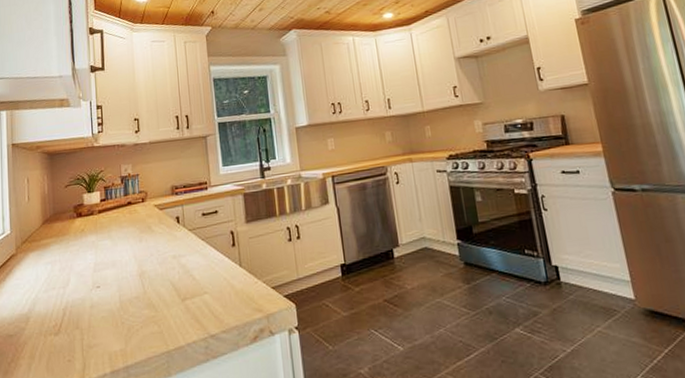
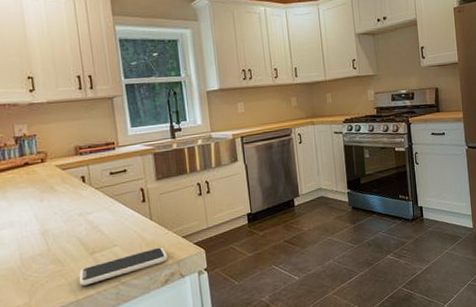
smartphone: none [170,298,257,336] -> present [79,247,168,286]

